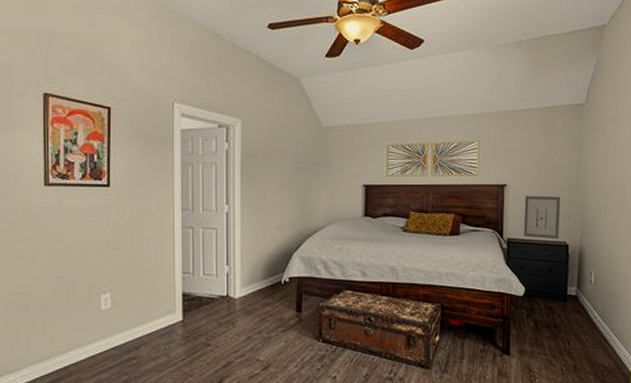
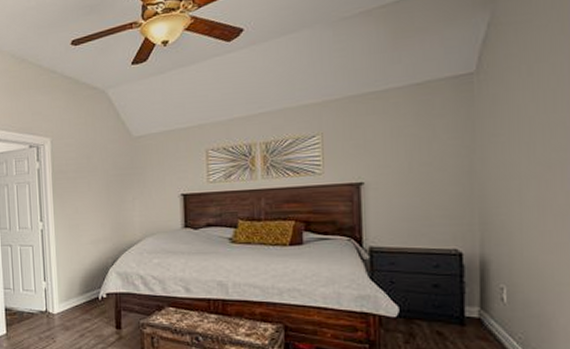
wall art: present [523,196,560,240] -> none [391,192,446,247]

